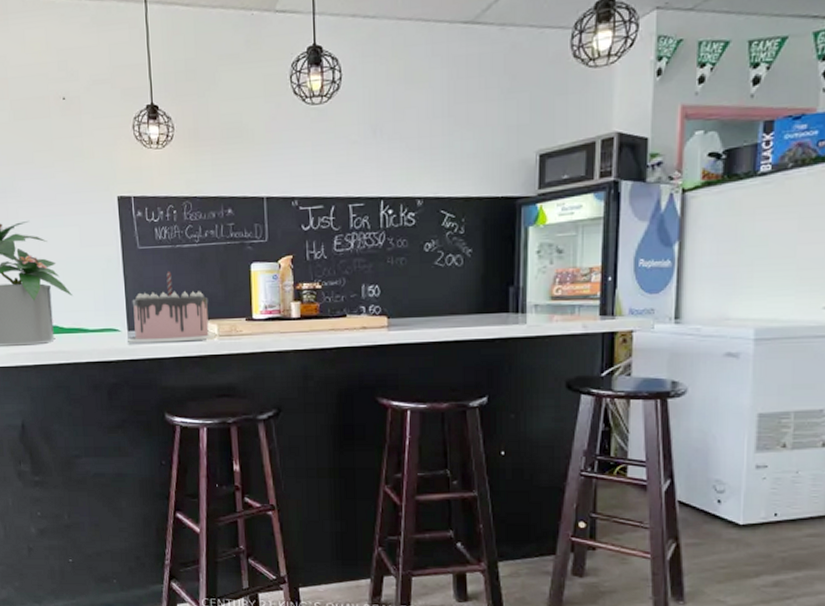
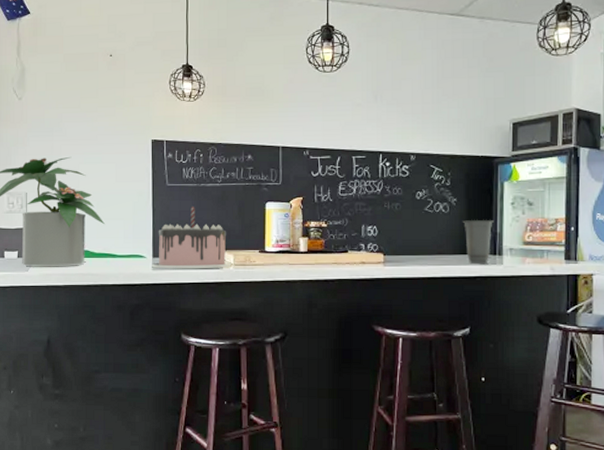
cup: none [479,273,516,324] -> present [462,220,493,263]

